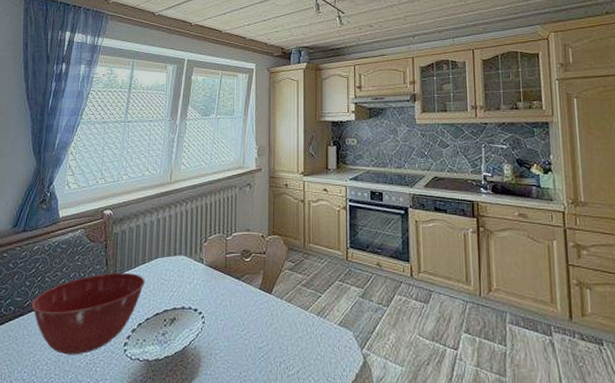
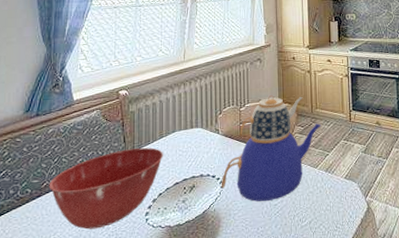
teapot: none [203,225,314,344] -> present [221,95,321,202]

